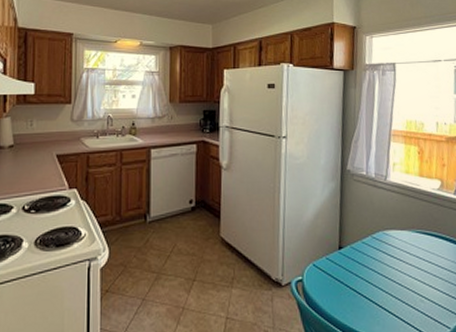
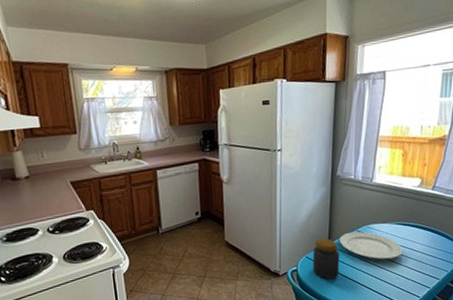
jar: none [320,243,353,296] -> present [312,238,340,280]
plate: none [352,237,426,276] -> present [340,231,402,260]

